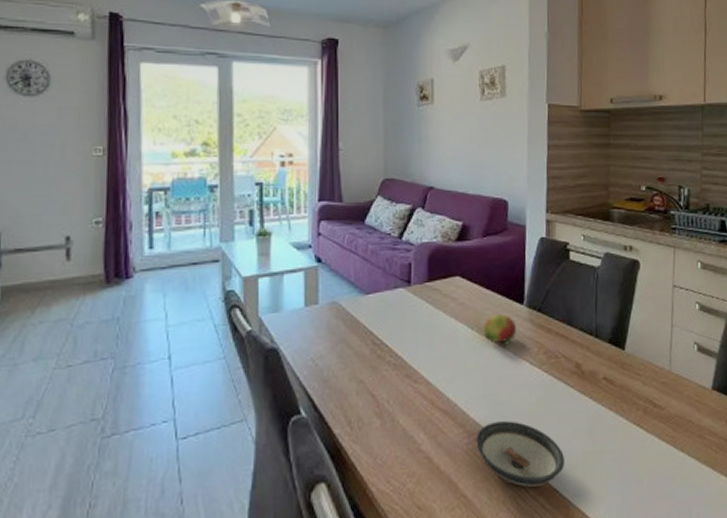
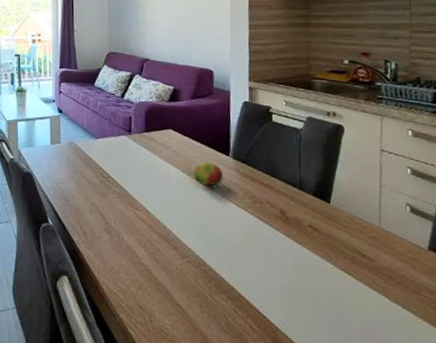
saucer: present [476,421,564,487] -> none [188,250,271,309]

